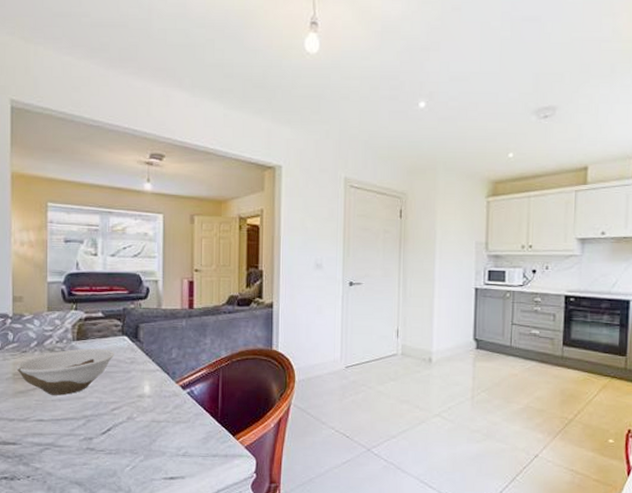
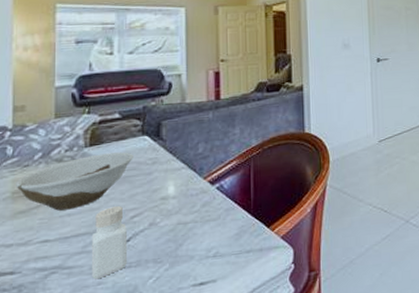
pepper shaker: none [78,398,108,460] -> present [91,206,127,280]

